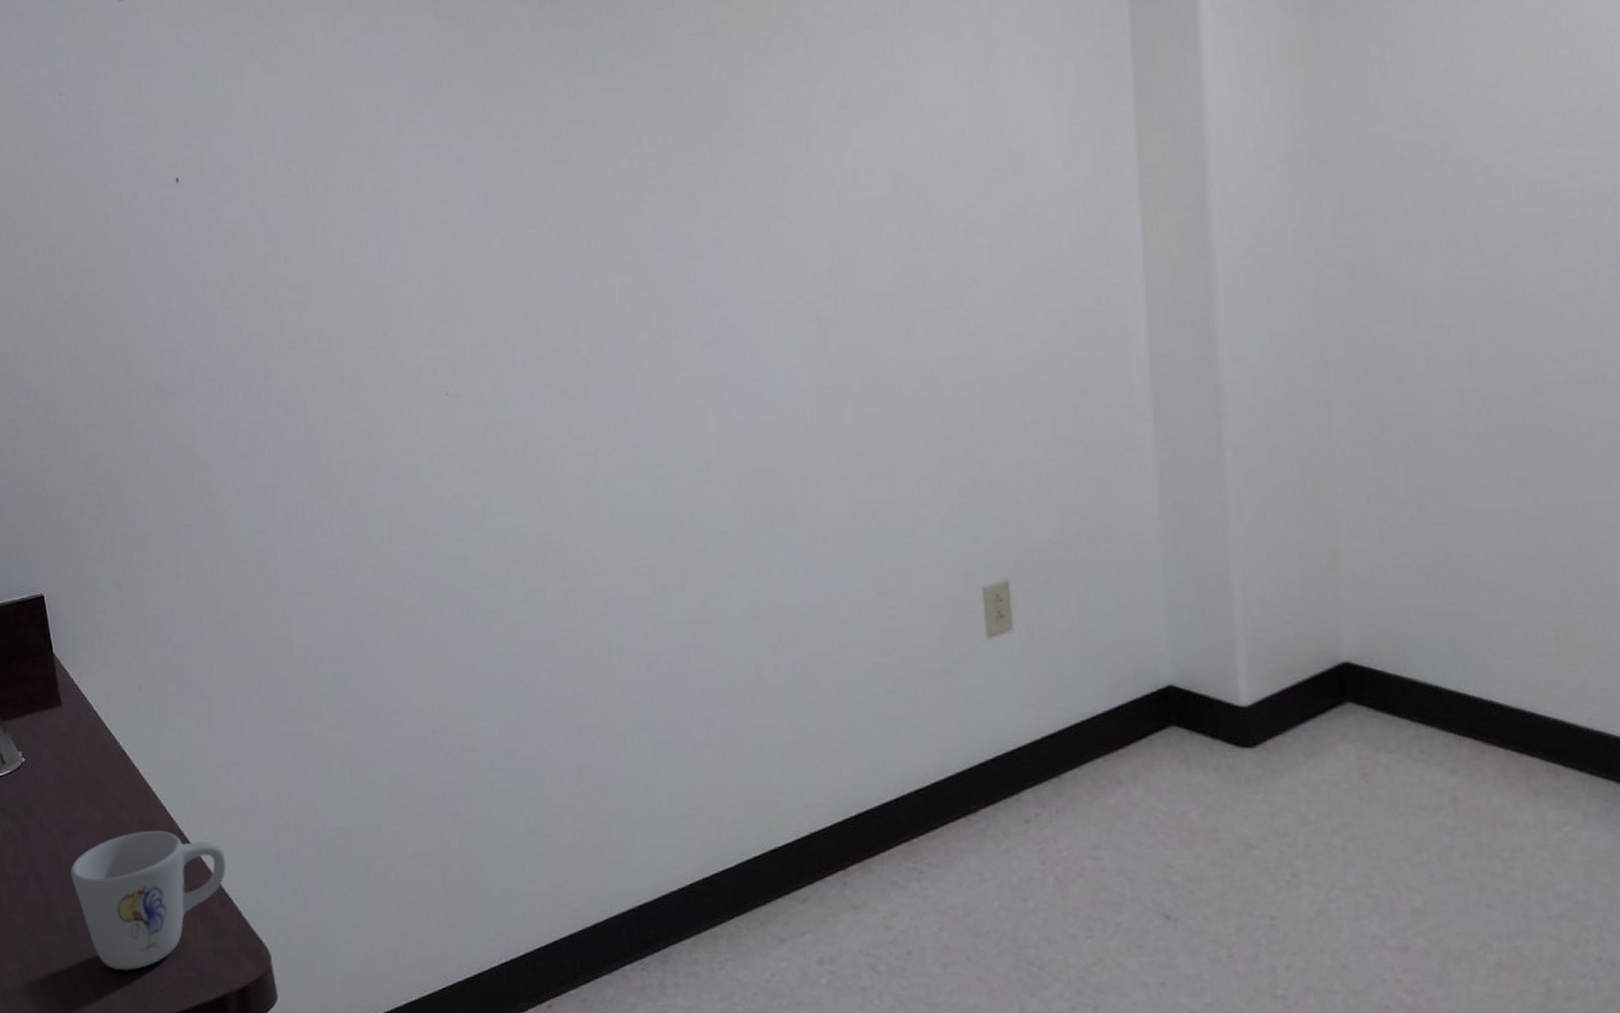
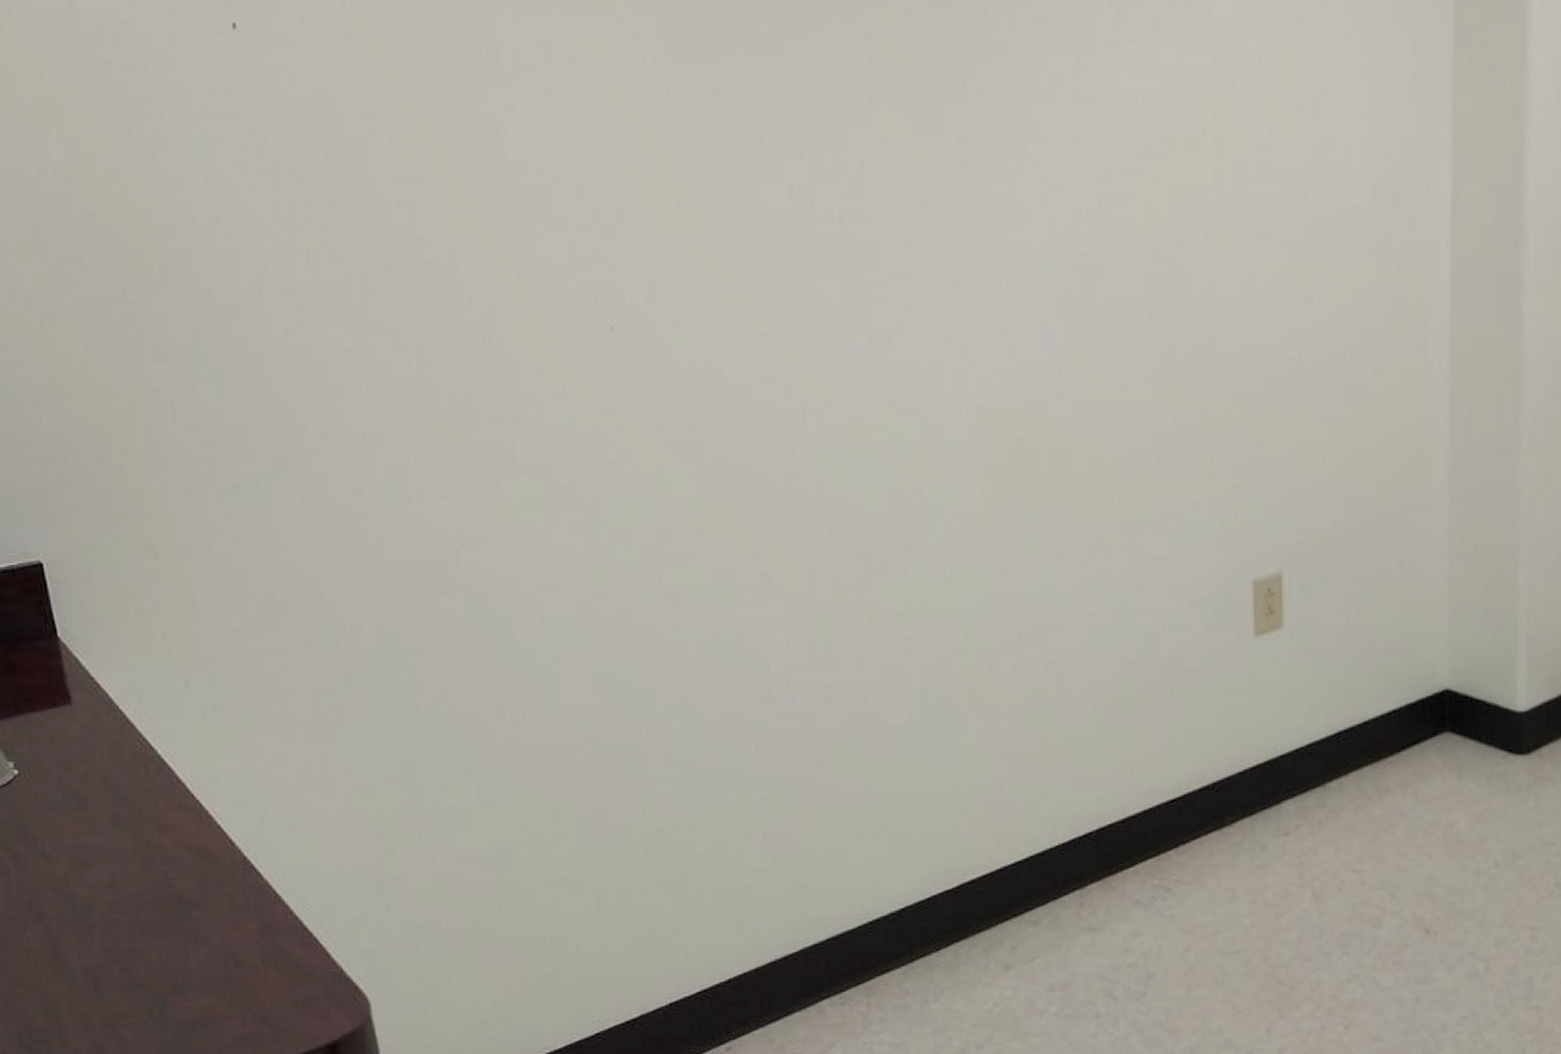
mug: present [71,831,227,970] -> none [88,858,310,1028]

